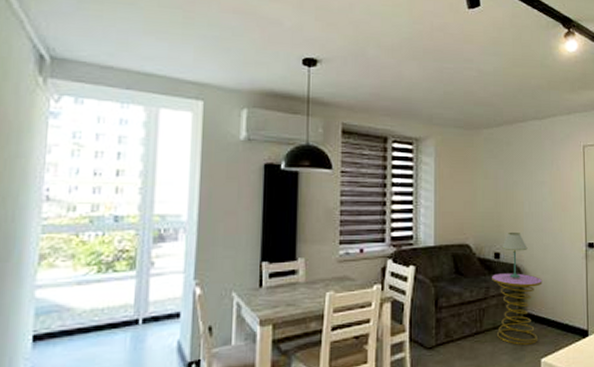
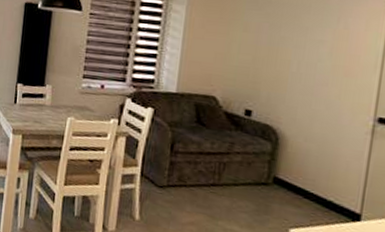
side table: present [491,273,543,345] -> none [236,131,304,212]
table lamp: present [502,232,528,278] -> none [255,90,289,141]

